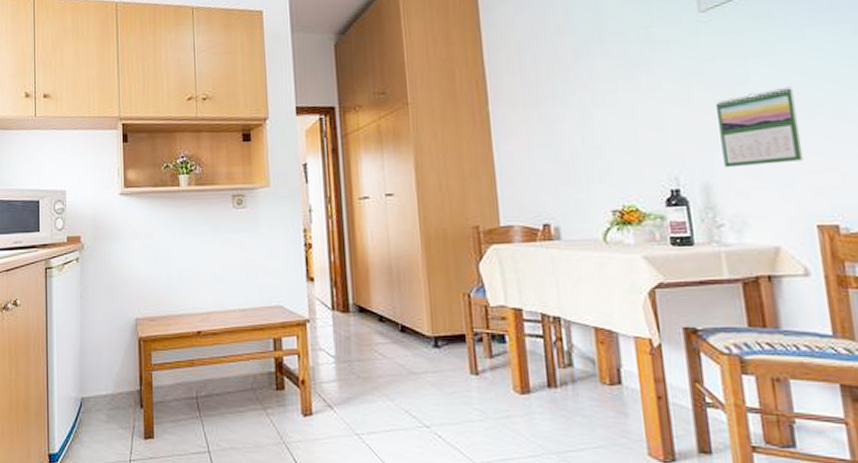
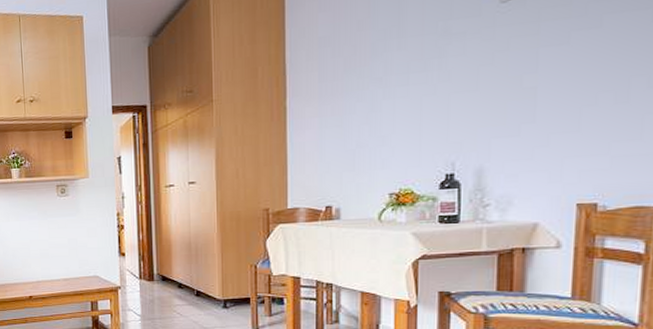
calendar: present [715,86,804,168] -> none [500,74,580,153]

